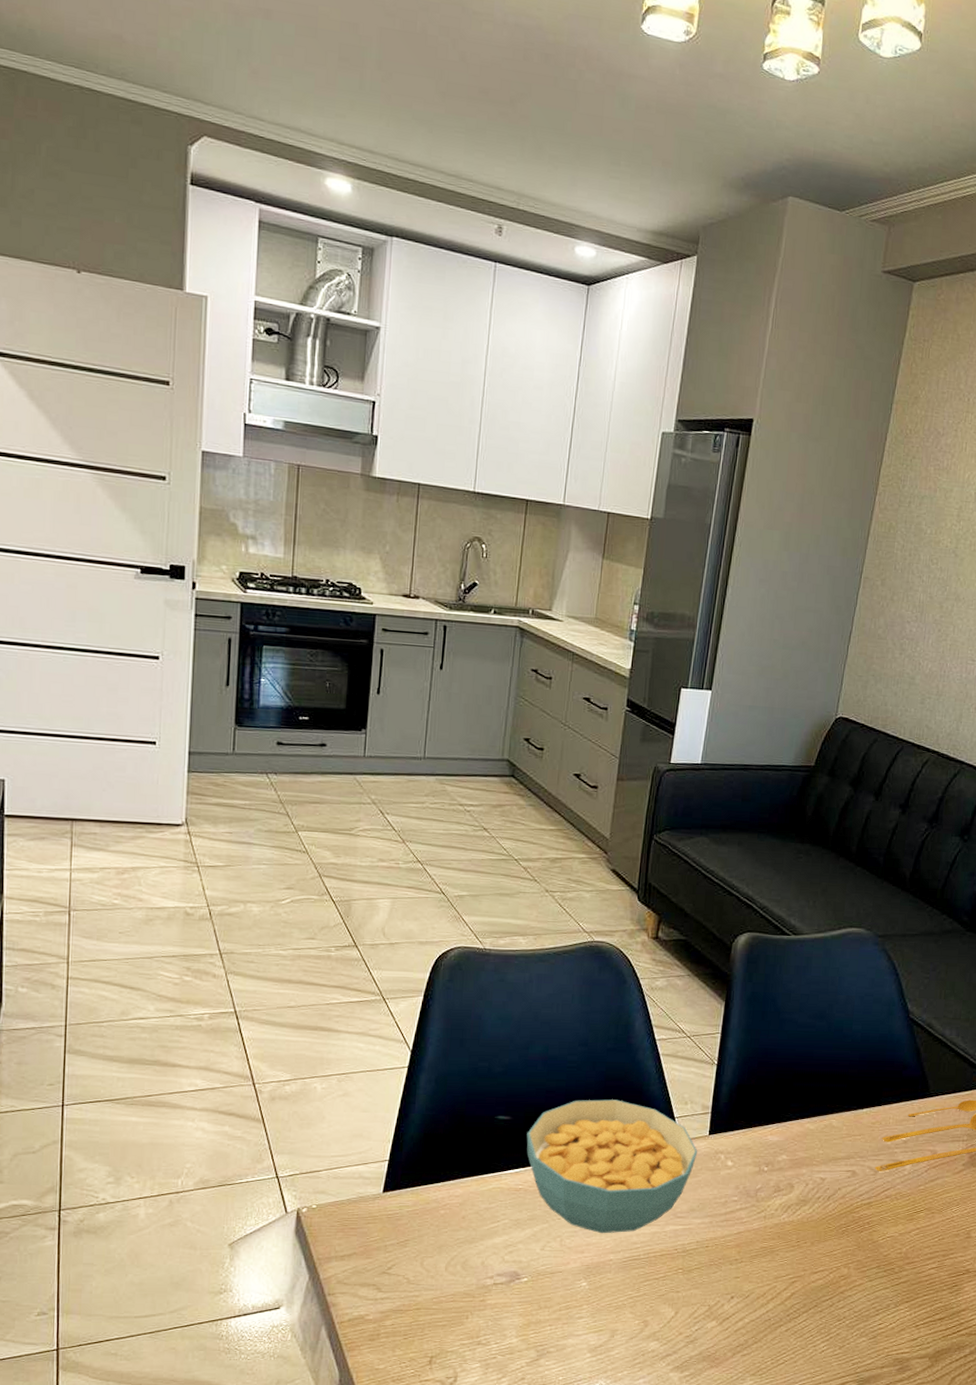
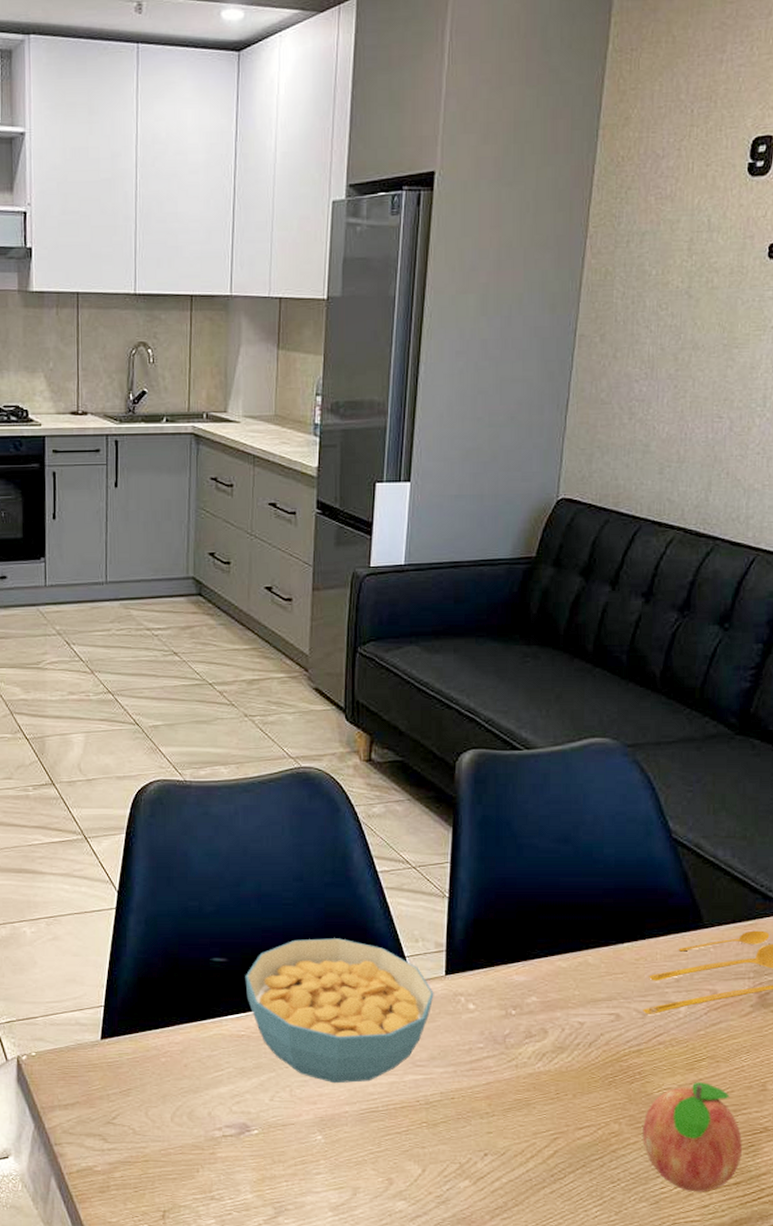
fruit: none [866,1230,948,1327] -> present [643,1081,742,1192]

